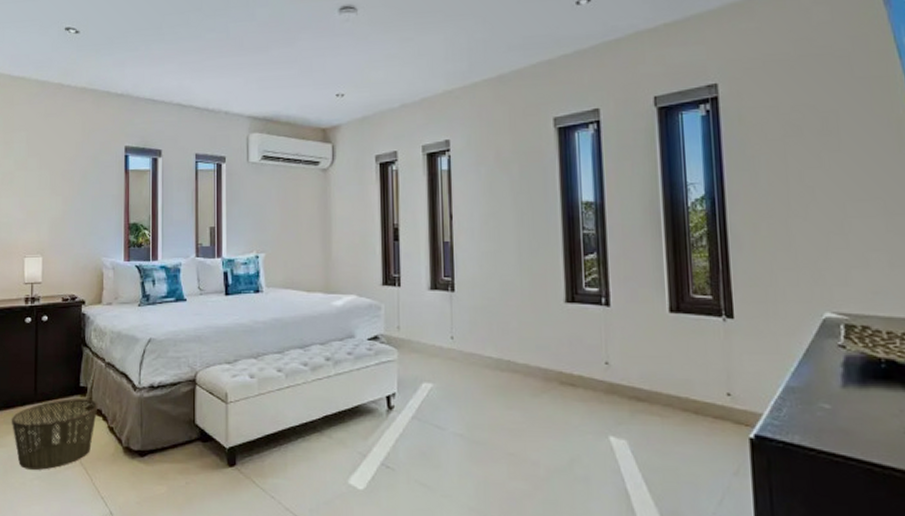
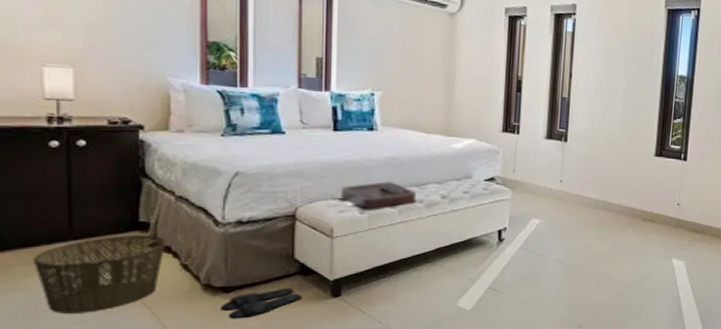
slippers: none [138,454,203,484] -> present [221,287,303,319]
decorative tray: none [232,344,302,374] -> present [340,181,417,210]

